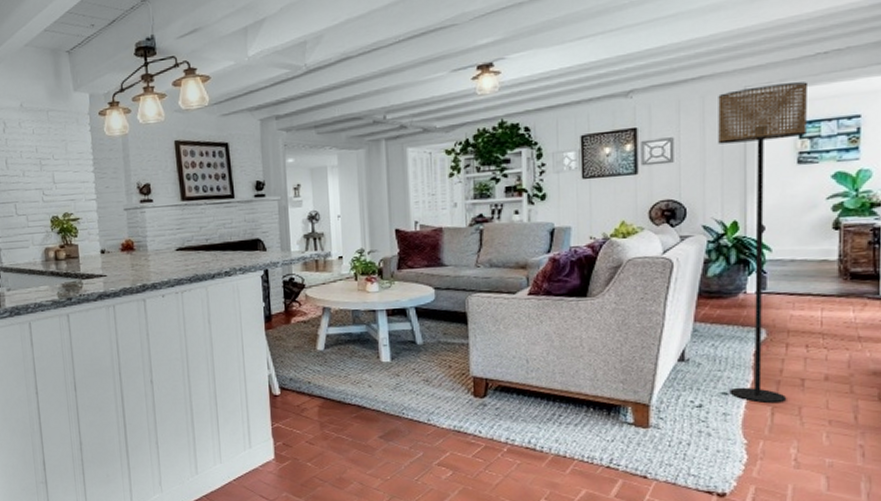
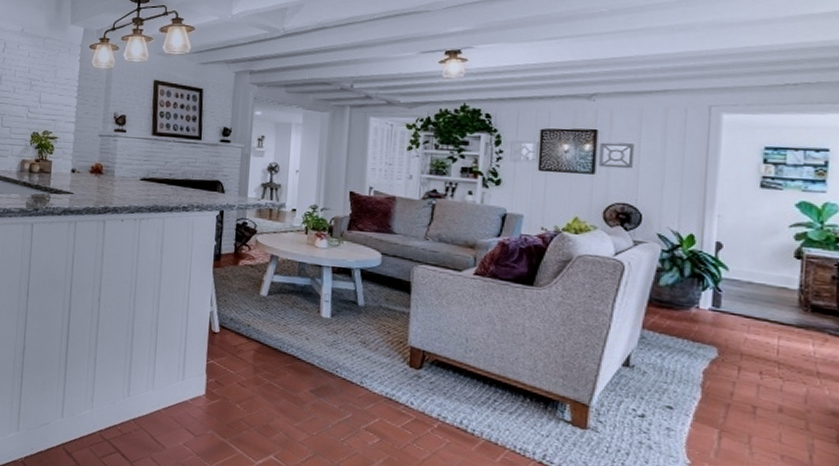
floor lamp: present [718,82,809,403] -> none [675,107,776,427]

